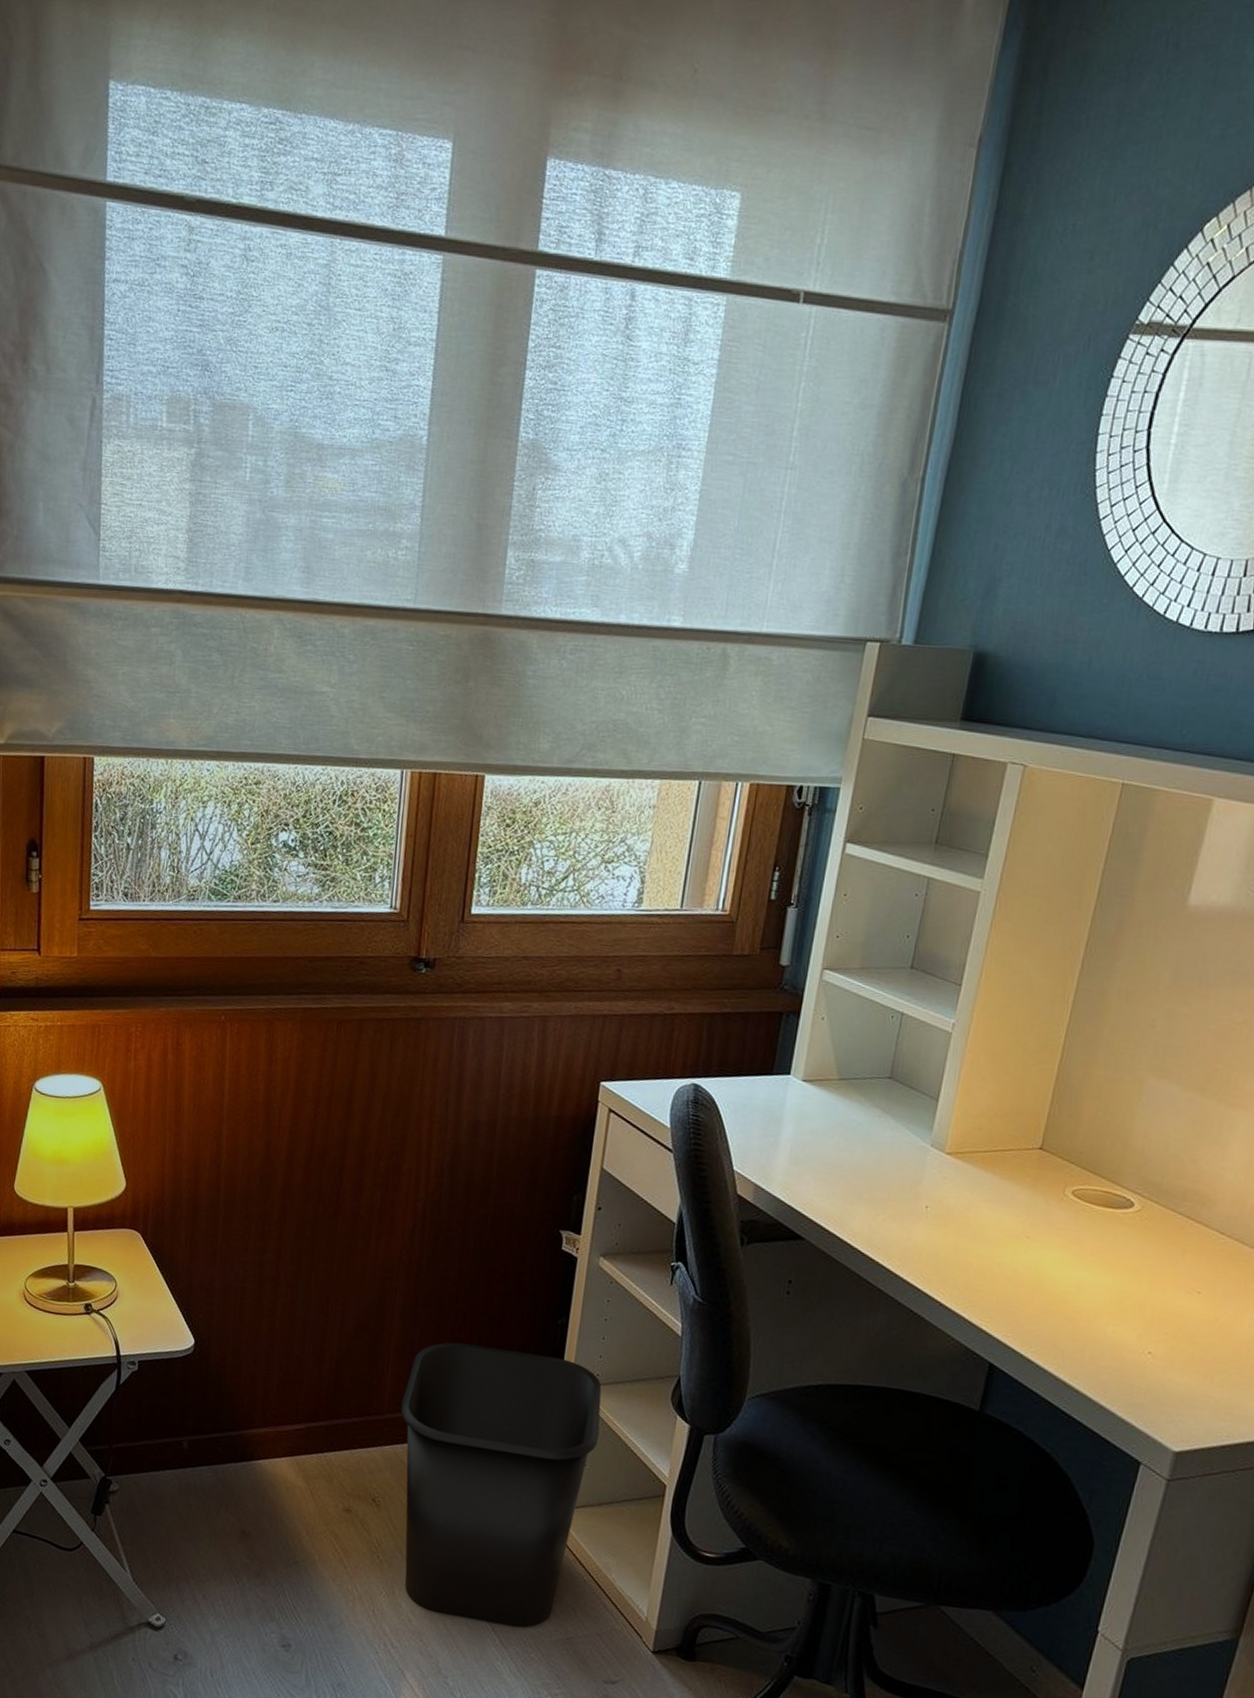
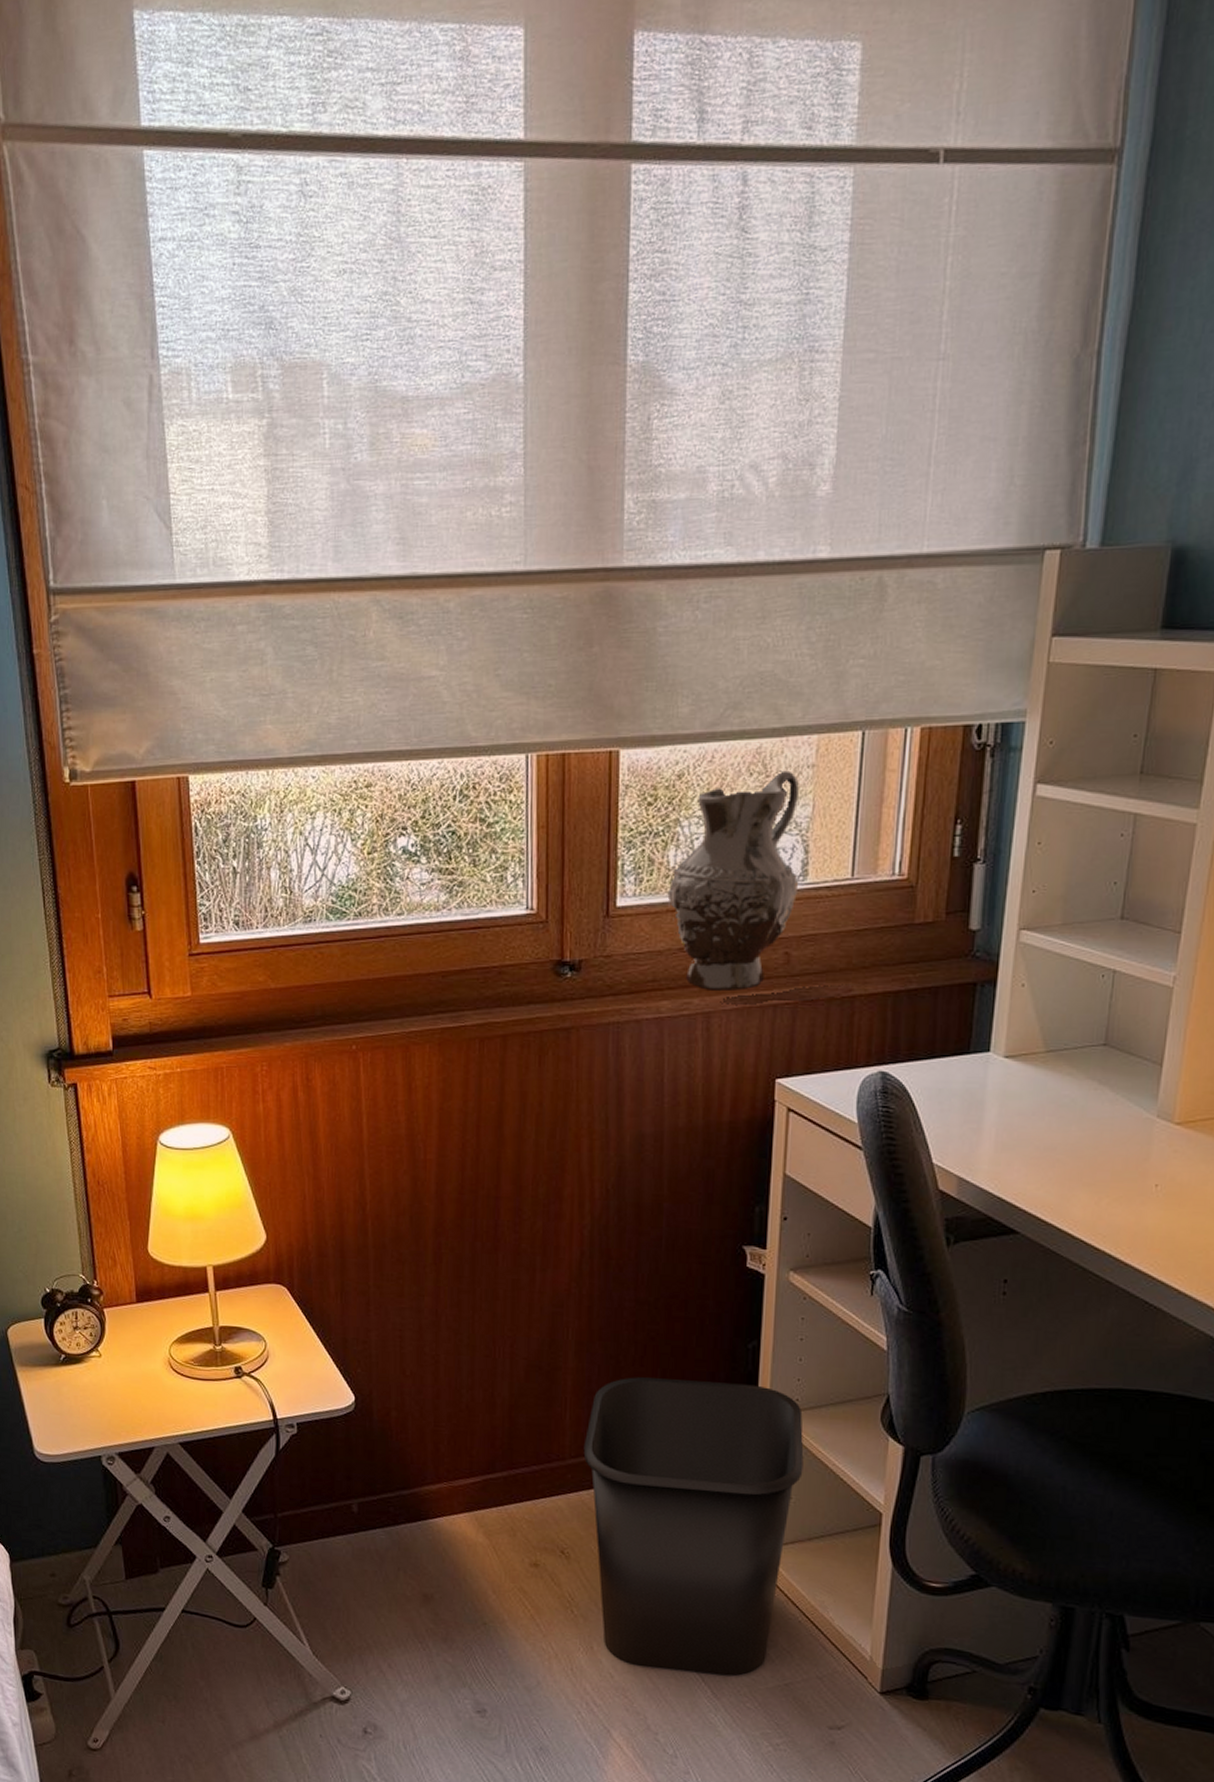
decorative vase: none [517,808,641,1000] -> present [667,770,799,992]

